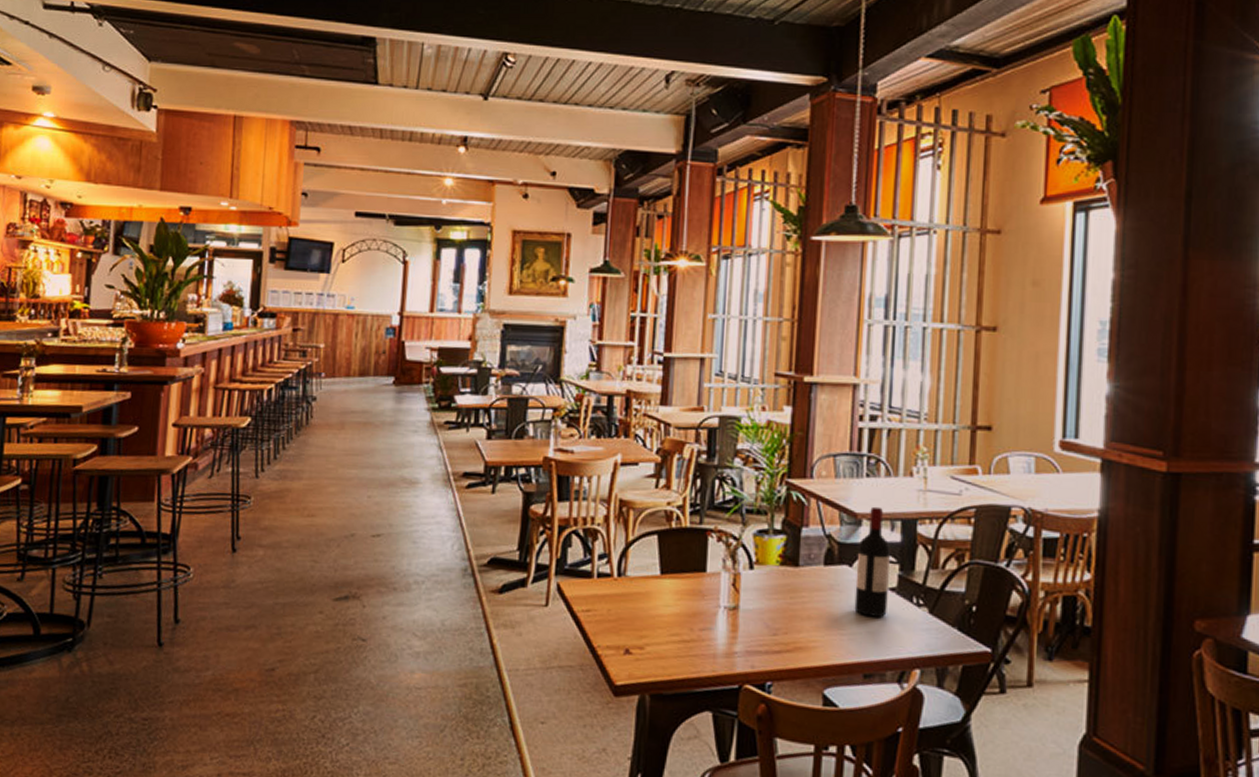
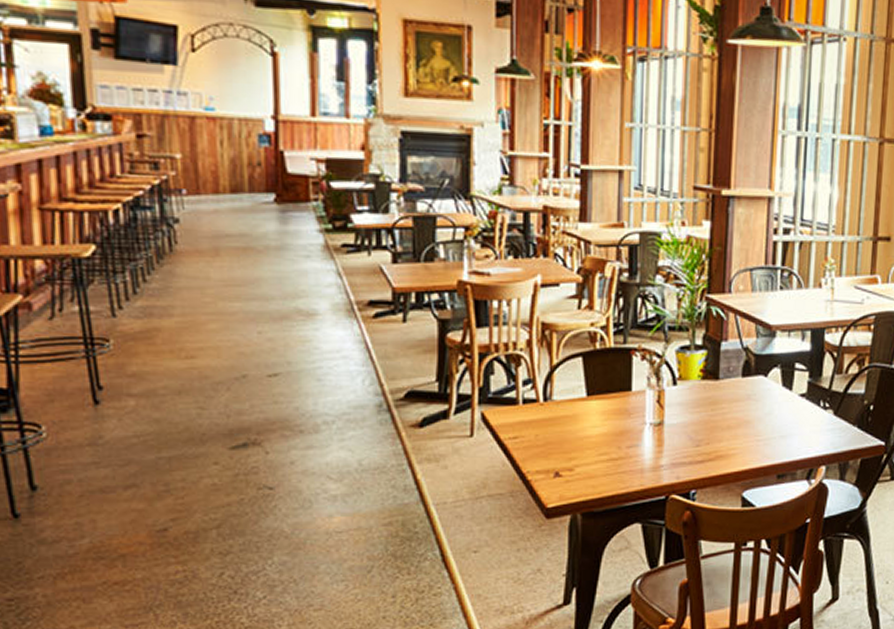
wine bottle: present [854,506,890,617] -> none [769,318,801,422]

